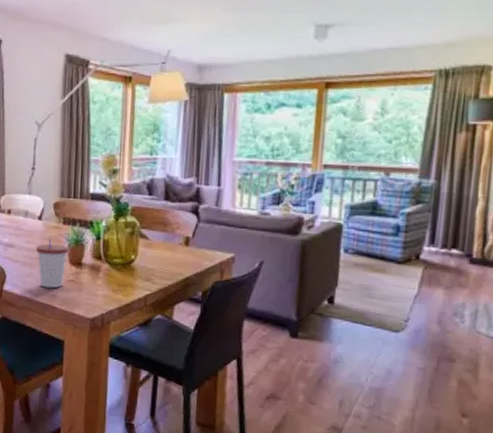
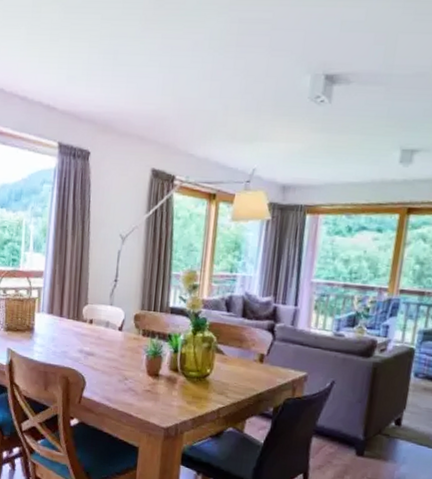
cup: present [35,238,69,289] -> none [115,349,147,397]

